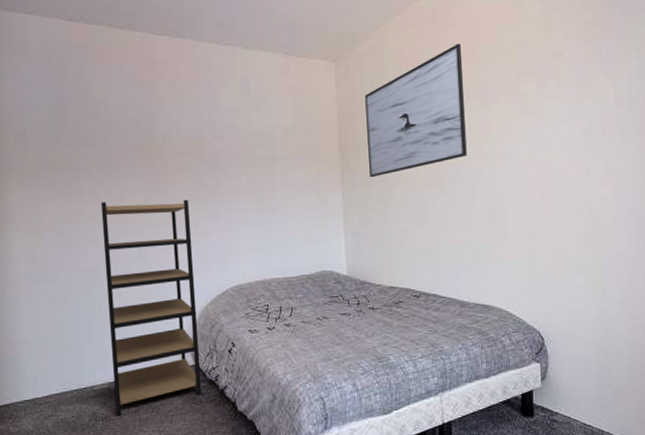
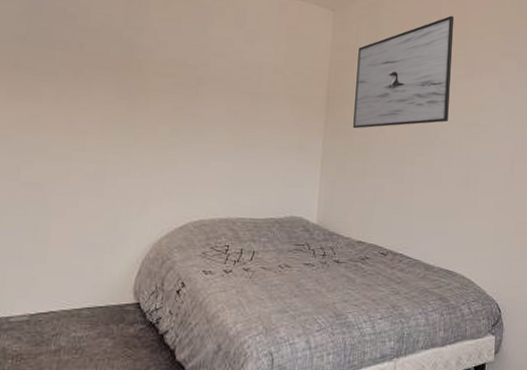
shelving unit: present [100,199,202,415] -> none [30,111,162,354]

